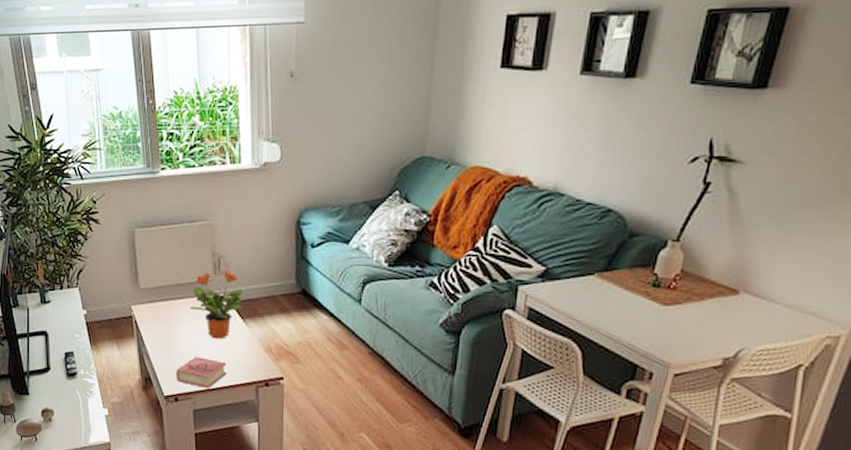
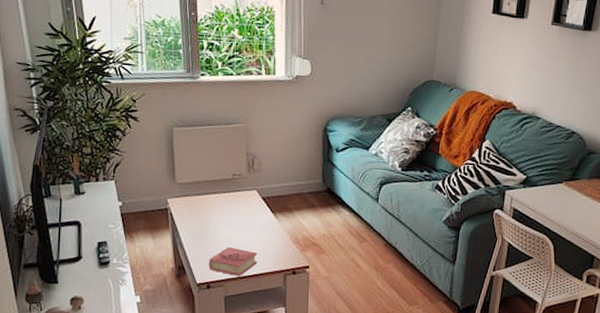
potted plant: present [189,269,244,339] -> none [224,168,276,231]

